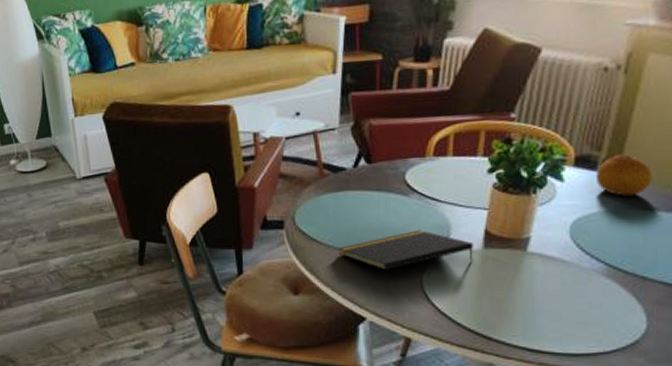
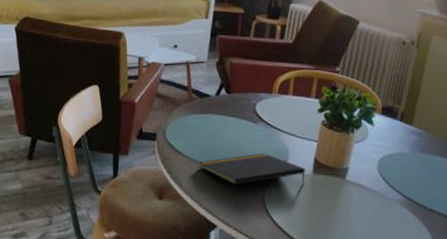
fruit: present [595,153,652,196] -> none [396,108,436,143]

